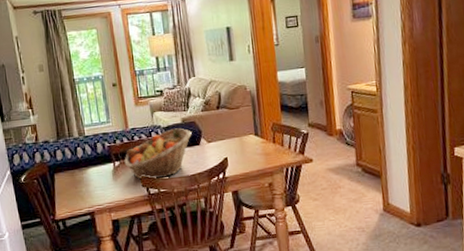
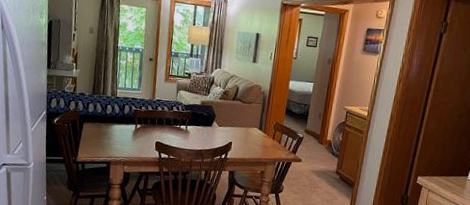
fruit basket: present [124,128,192,180] -> none [145,108,207,148]

